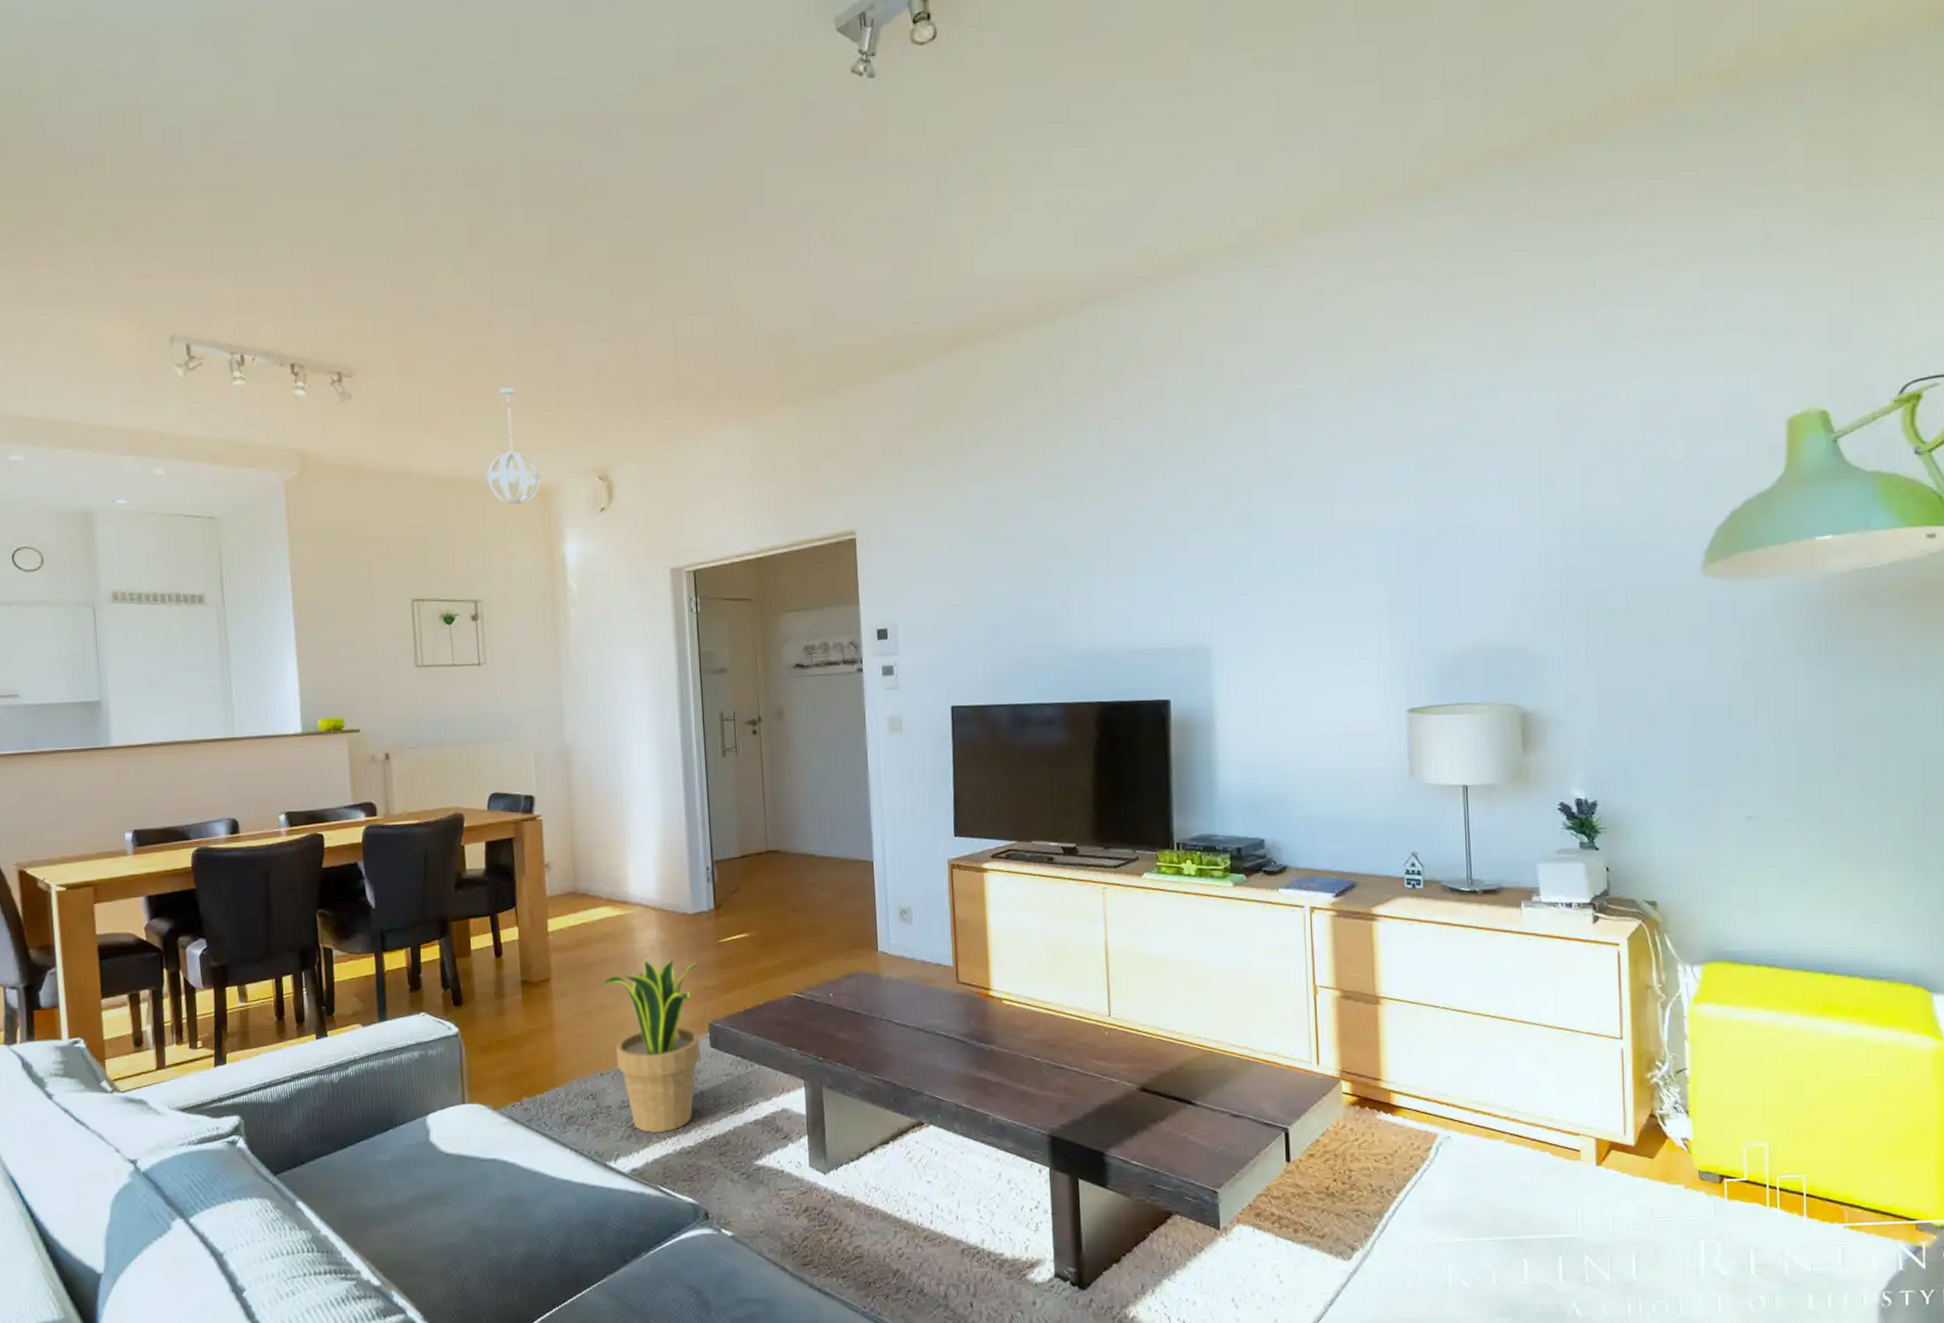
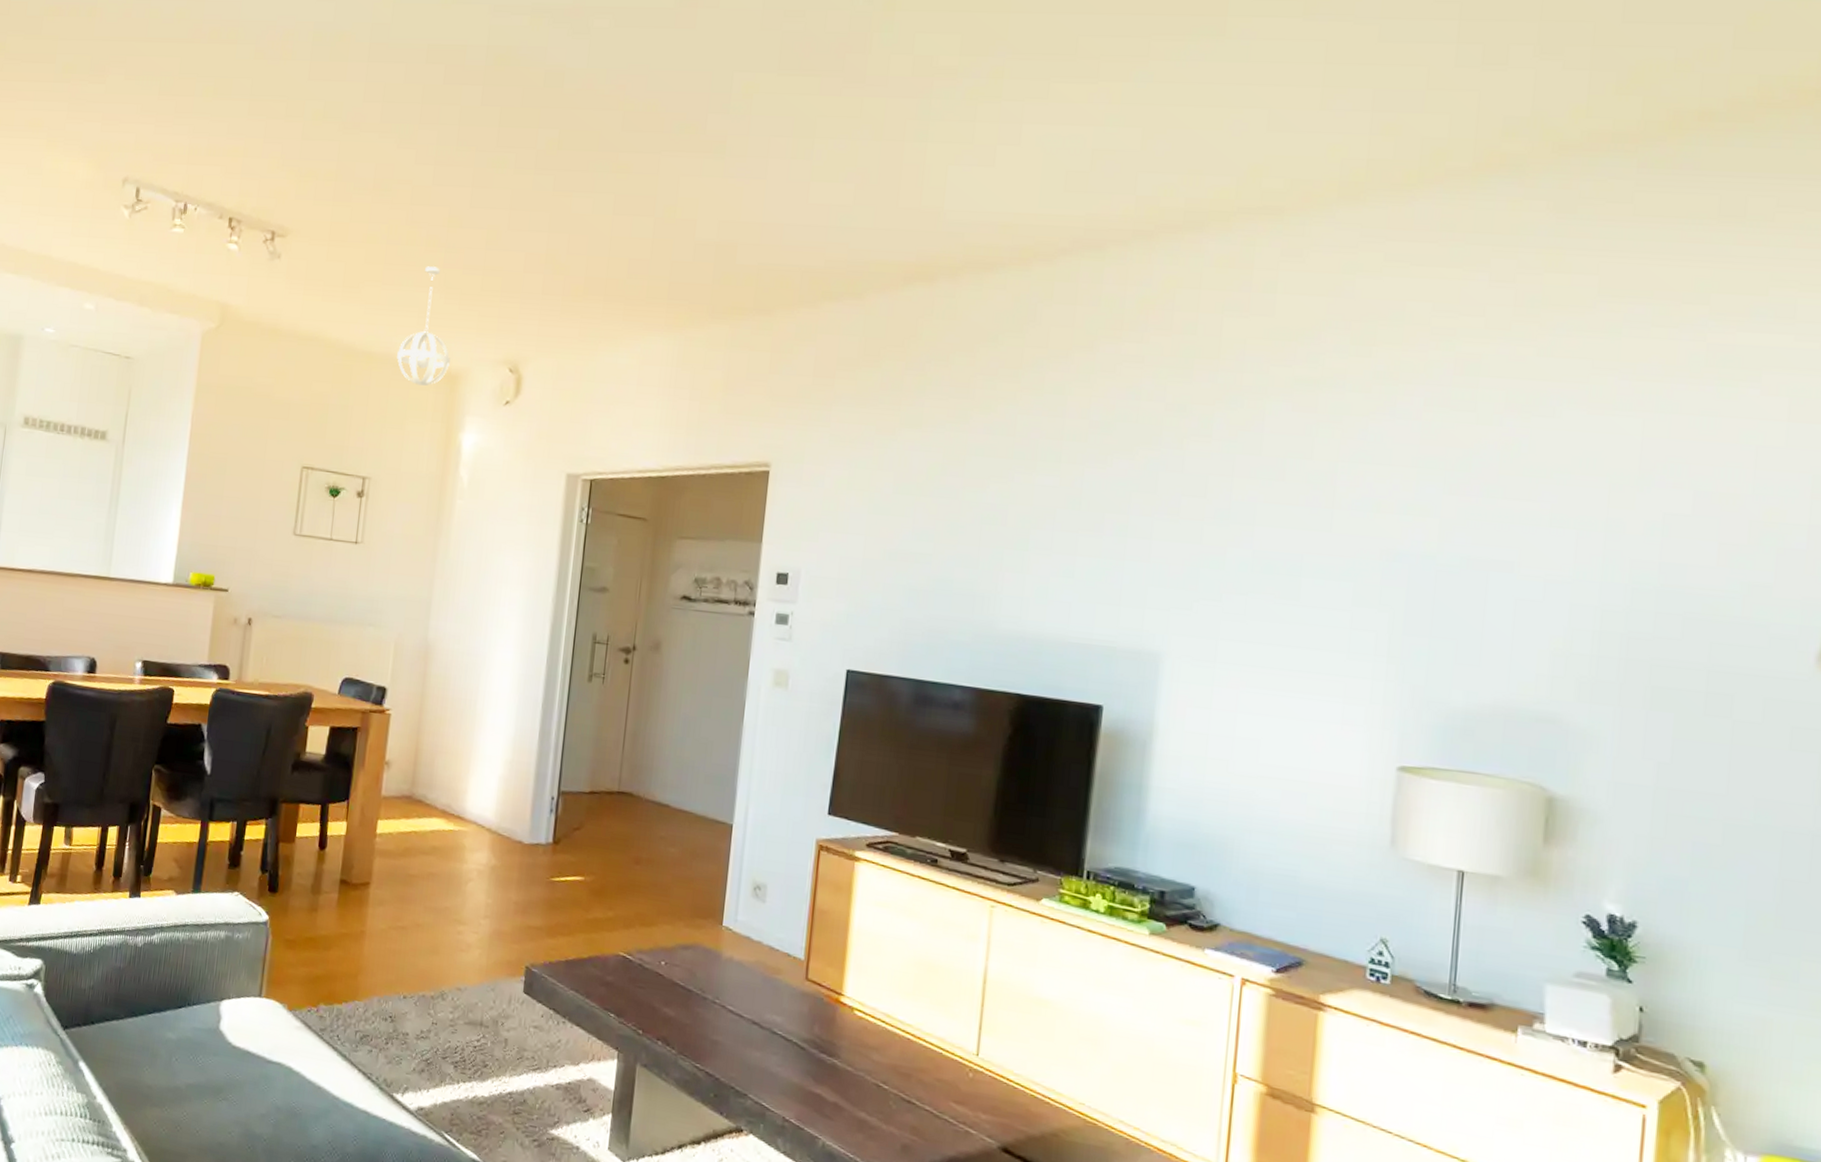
potted plant: present [601,958,701,1134] -> none [421,883,529,1076]

